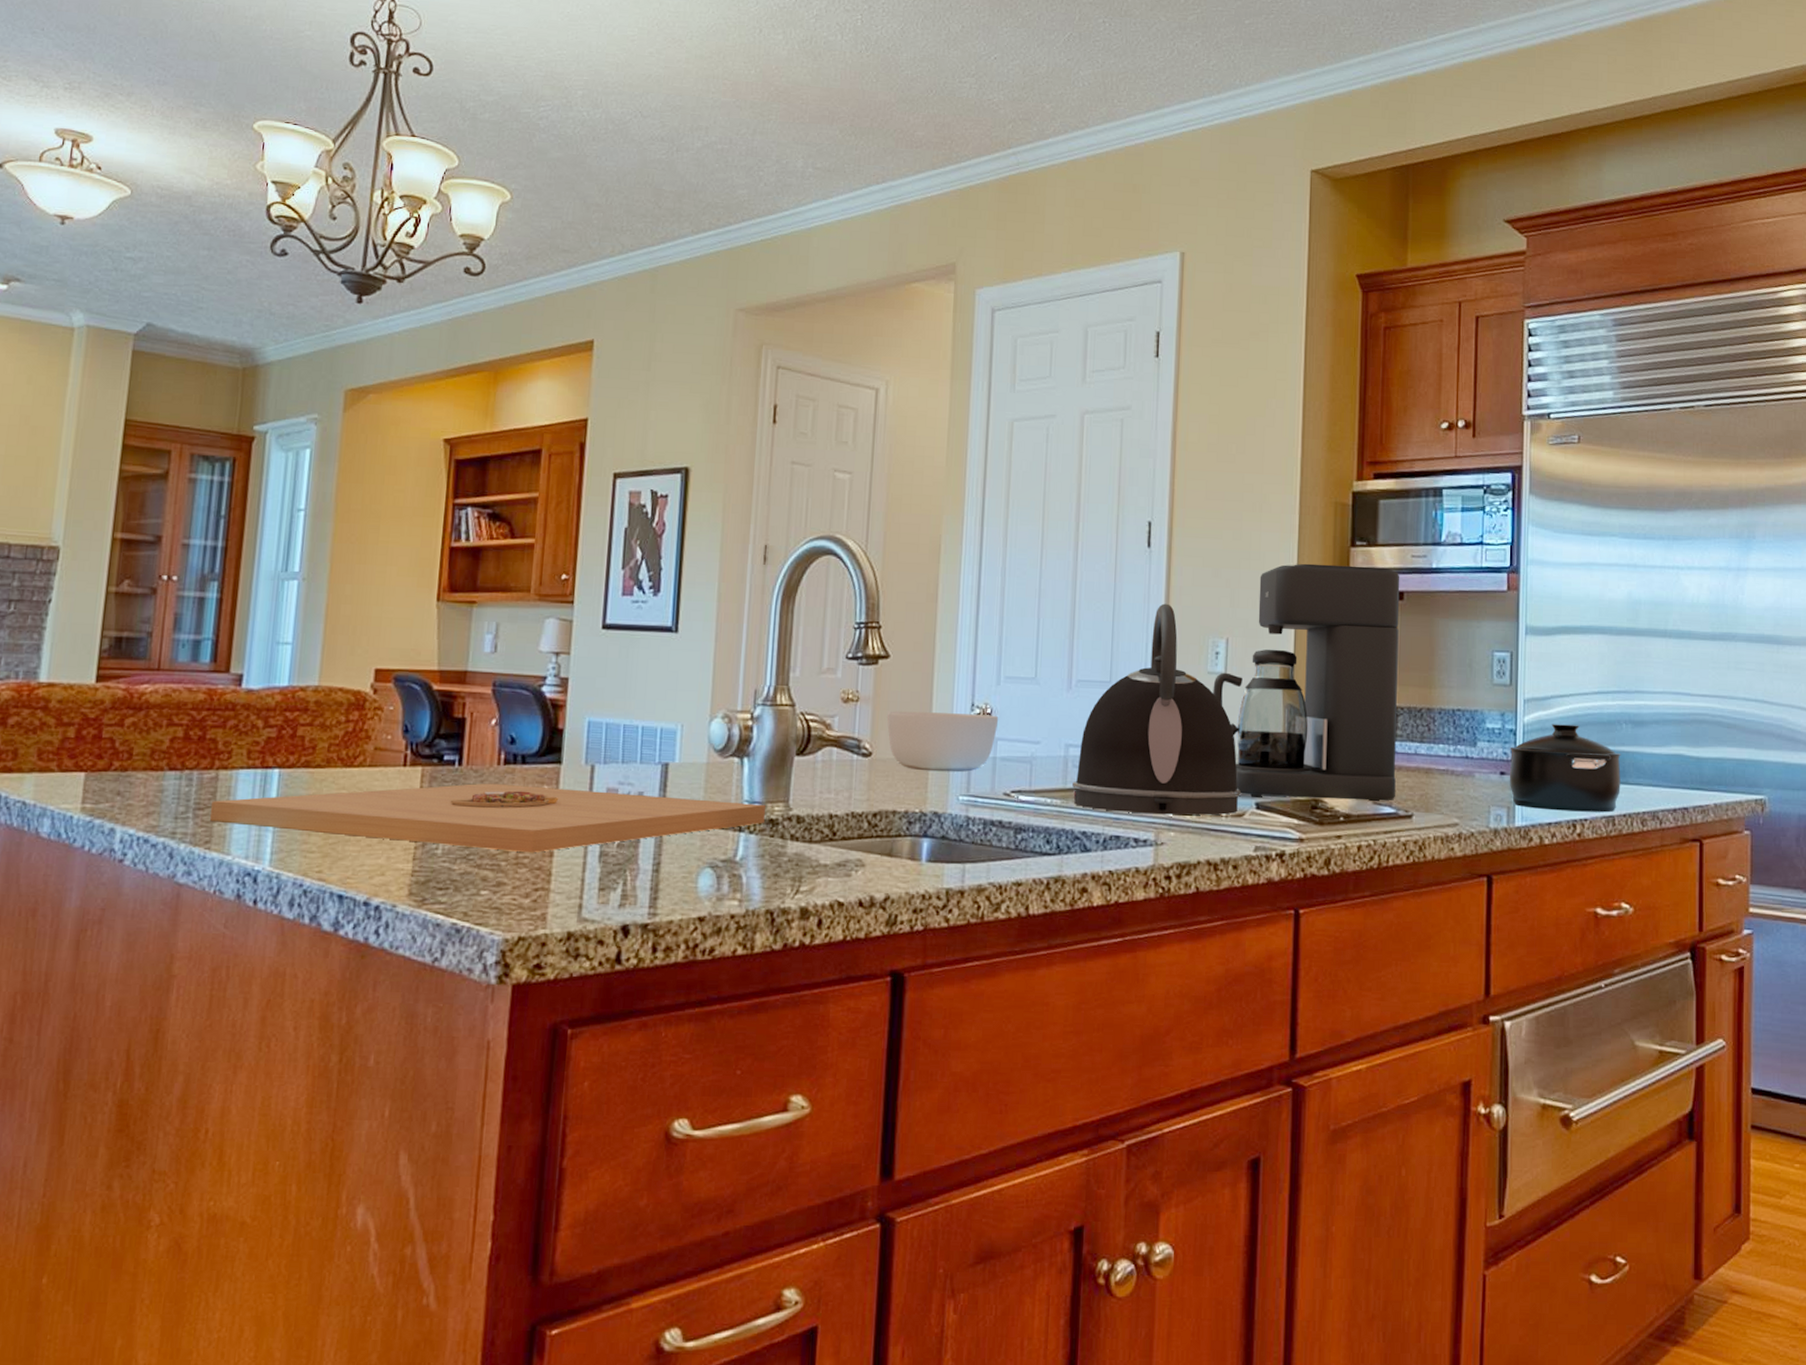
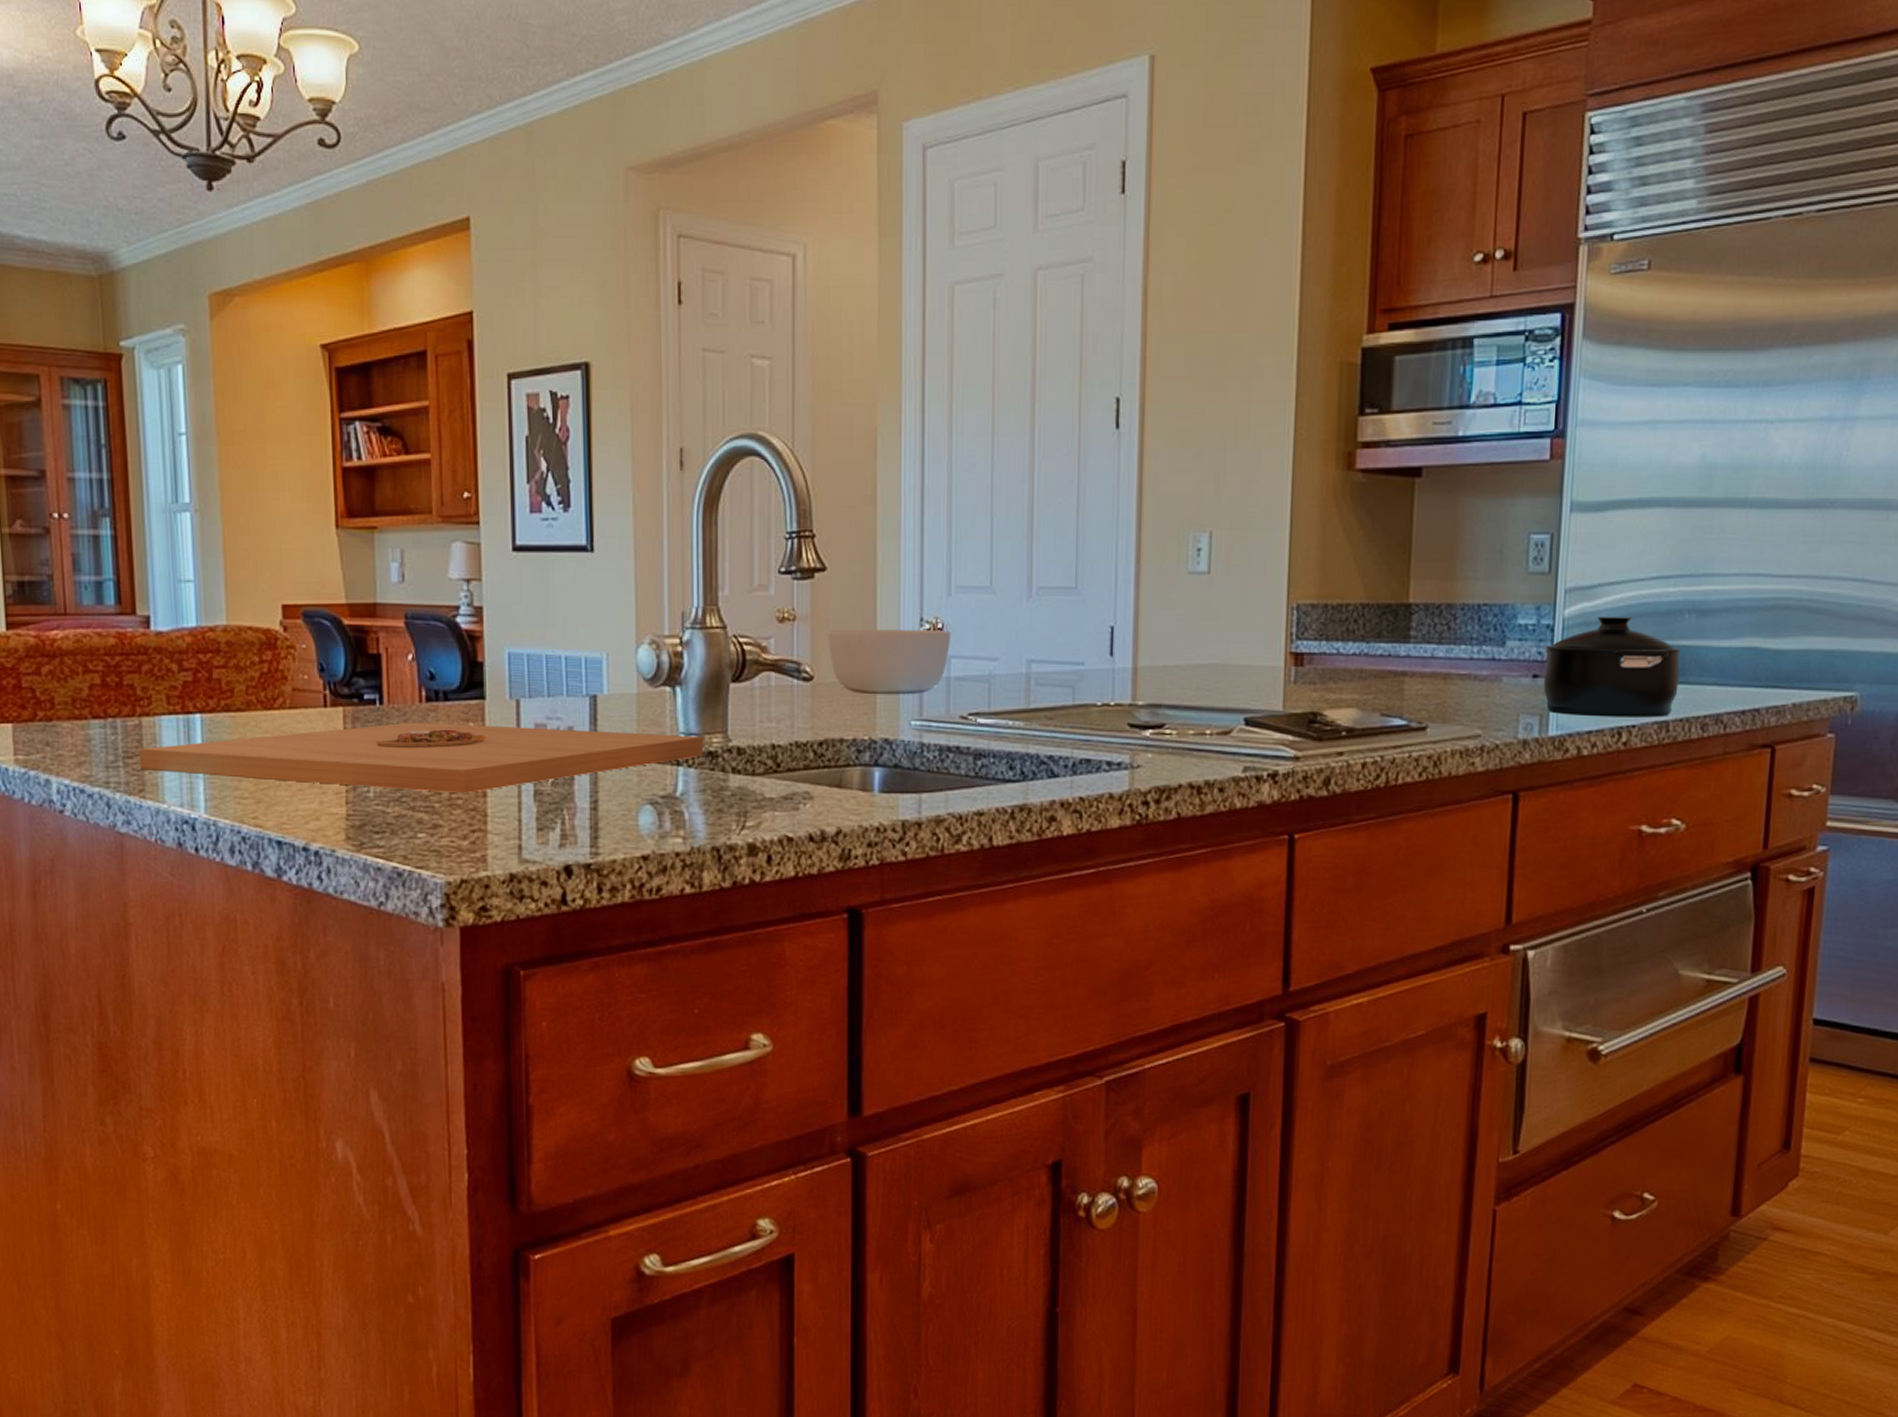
kettle: present [1072,603,1242,815] -> none [1036,494,1228,735]
coffee maker: present [1213,563,1400,802] -> none [1194,438,1419,714]

